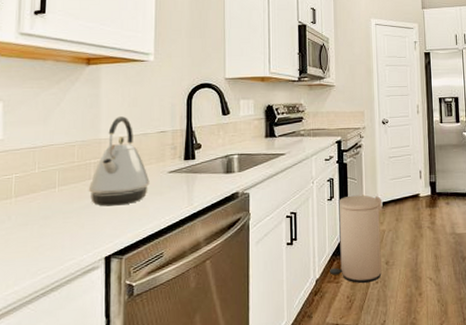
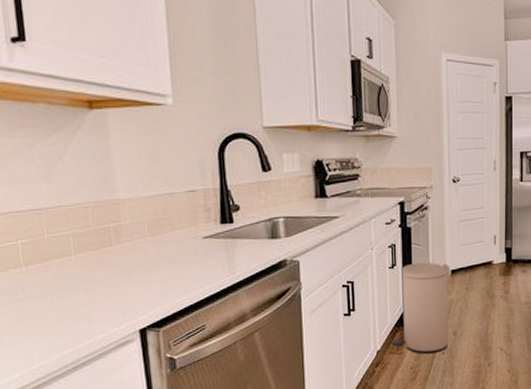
kettle: present [88,116,150,206] -> none [110,173,182,276]

